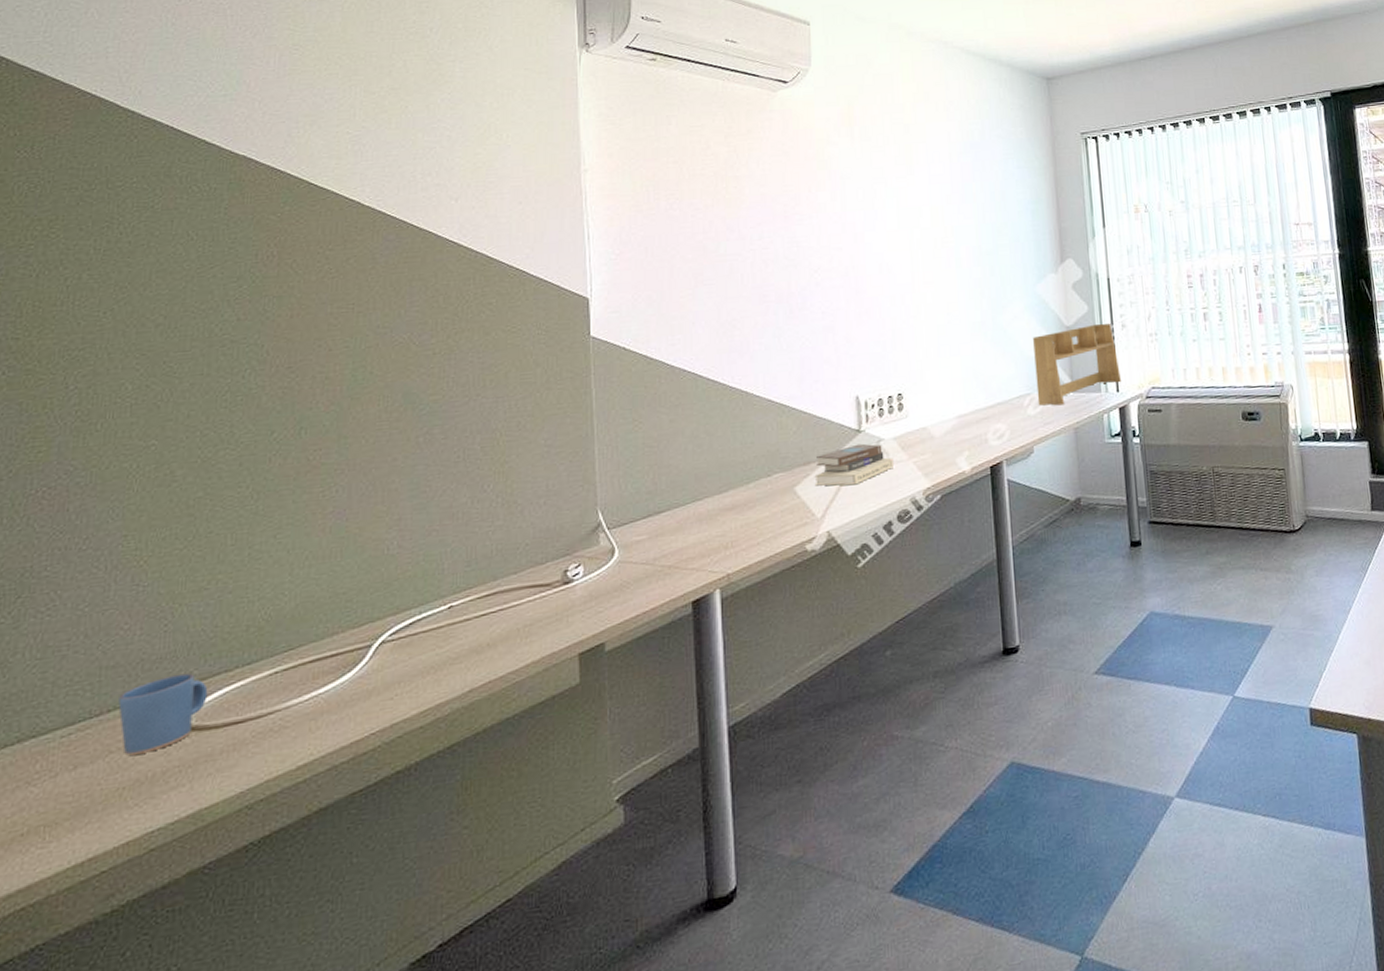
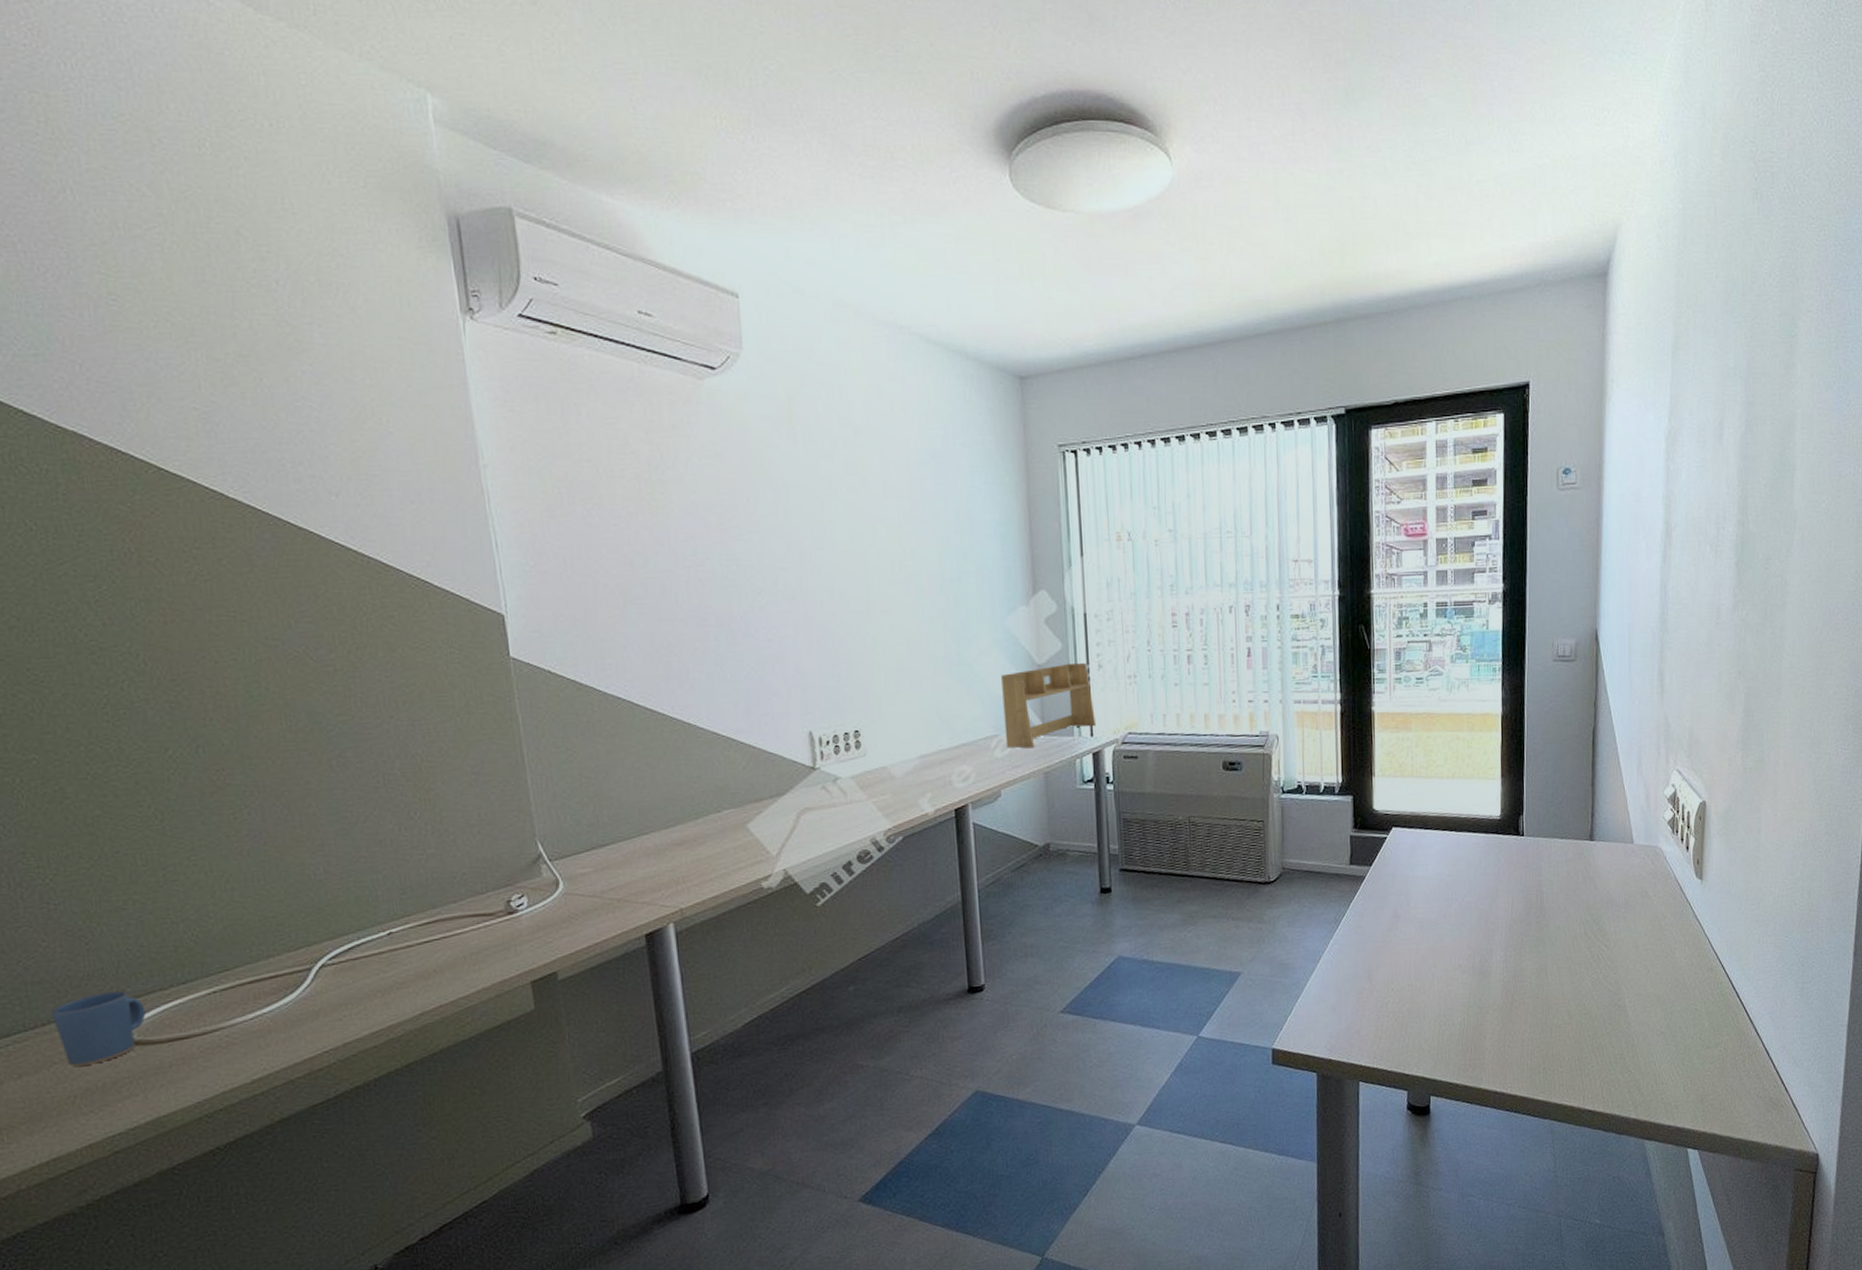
books: present [814,443,893,486] -> none [767,781,852,824]

